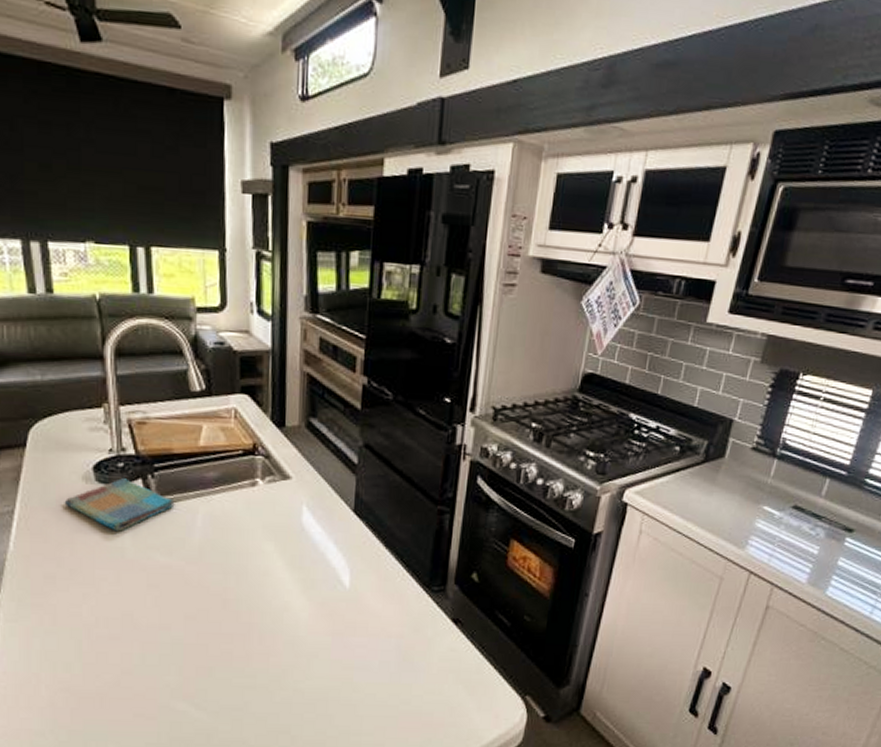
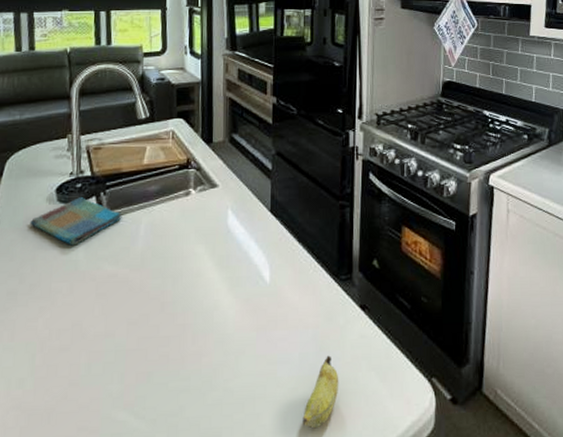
banana: none [379,666,423,732] -> present [302,355,339,428]

